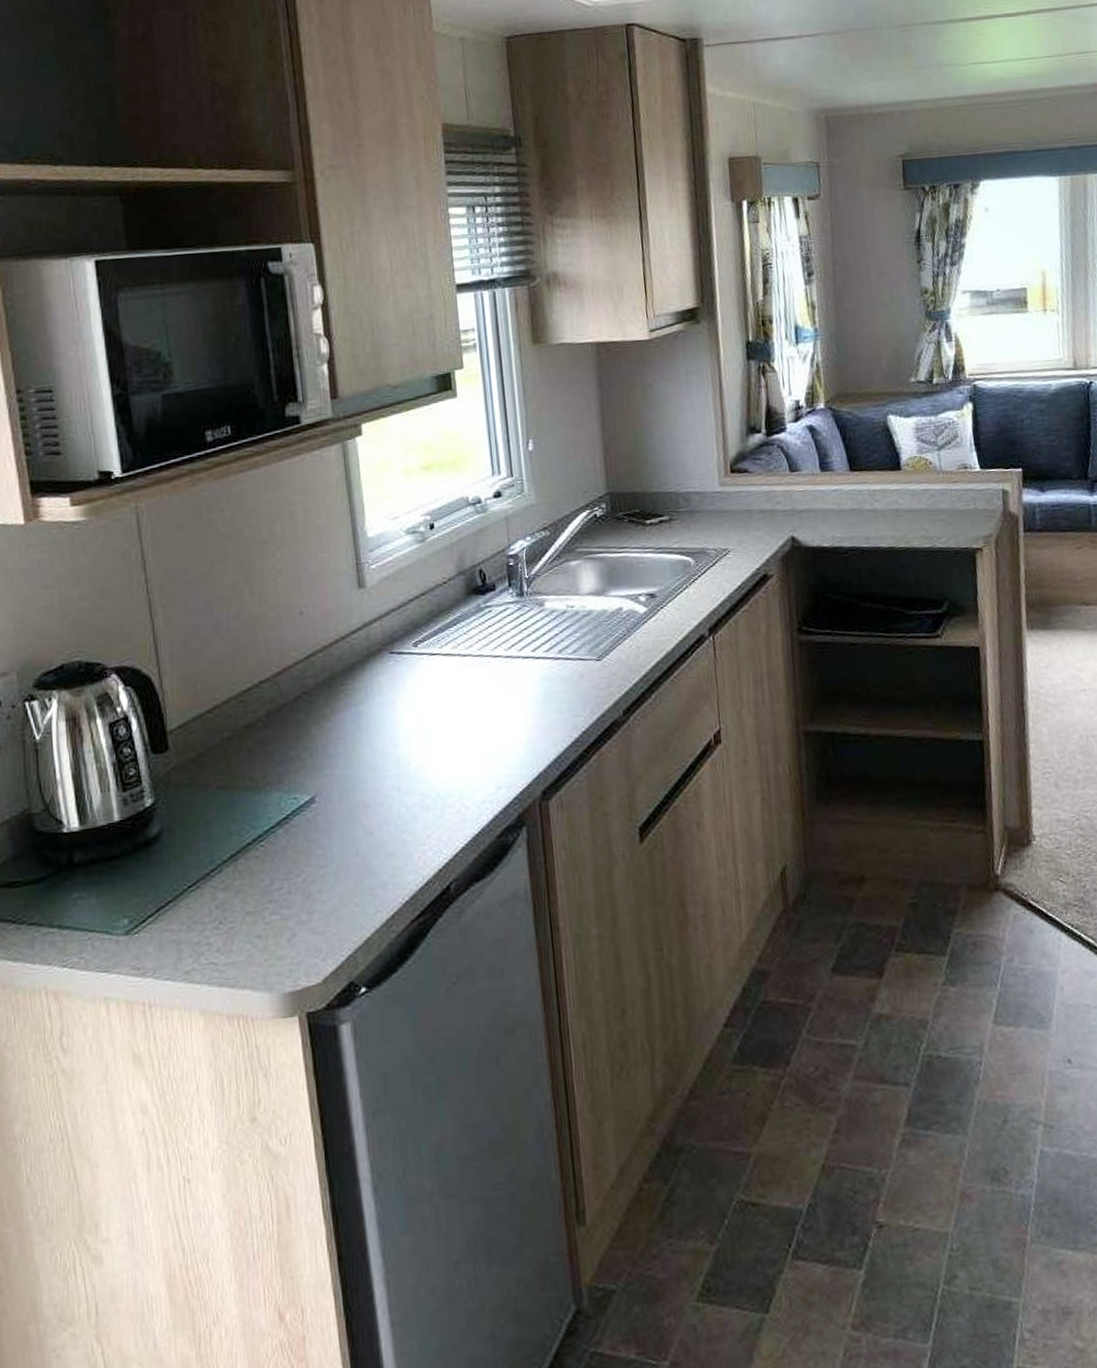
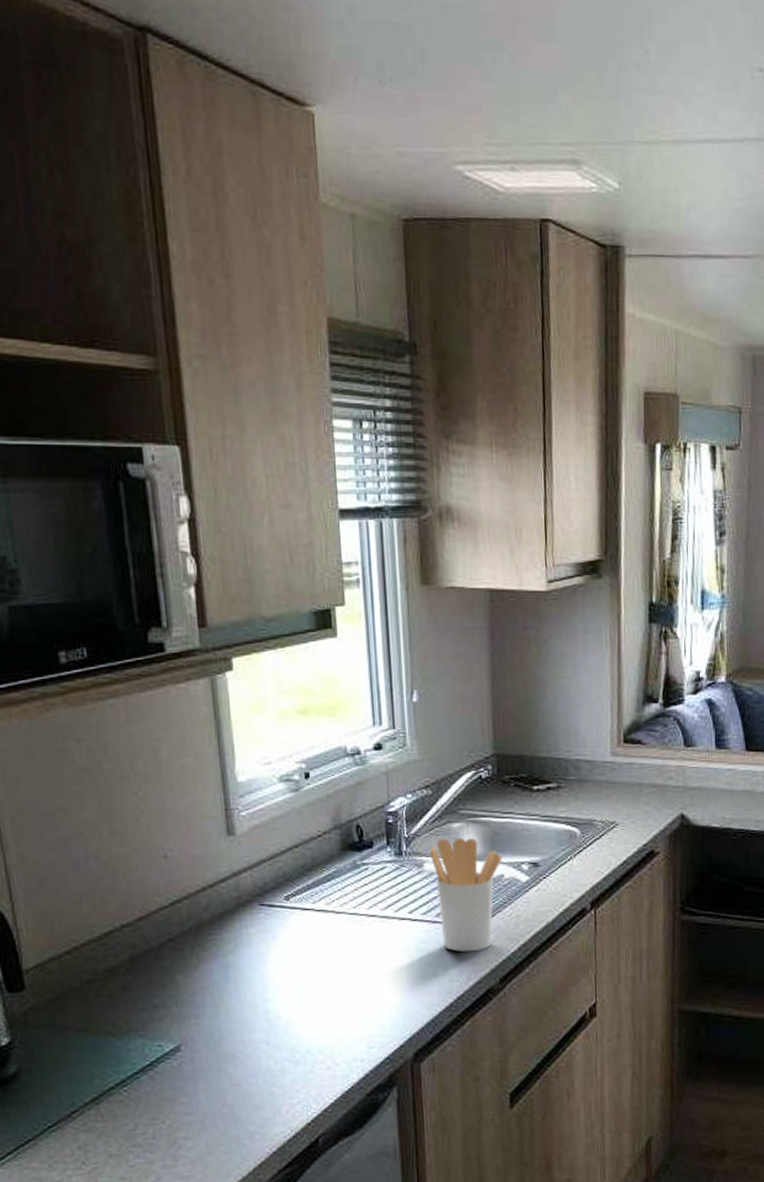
utensil holder: none [550,574,620,687] -> present [430,837,503,952]

